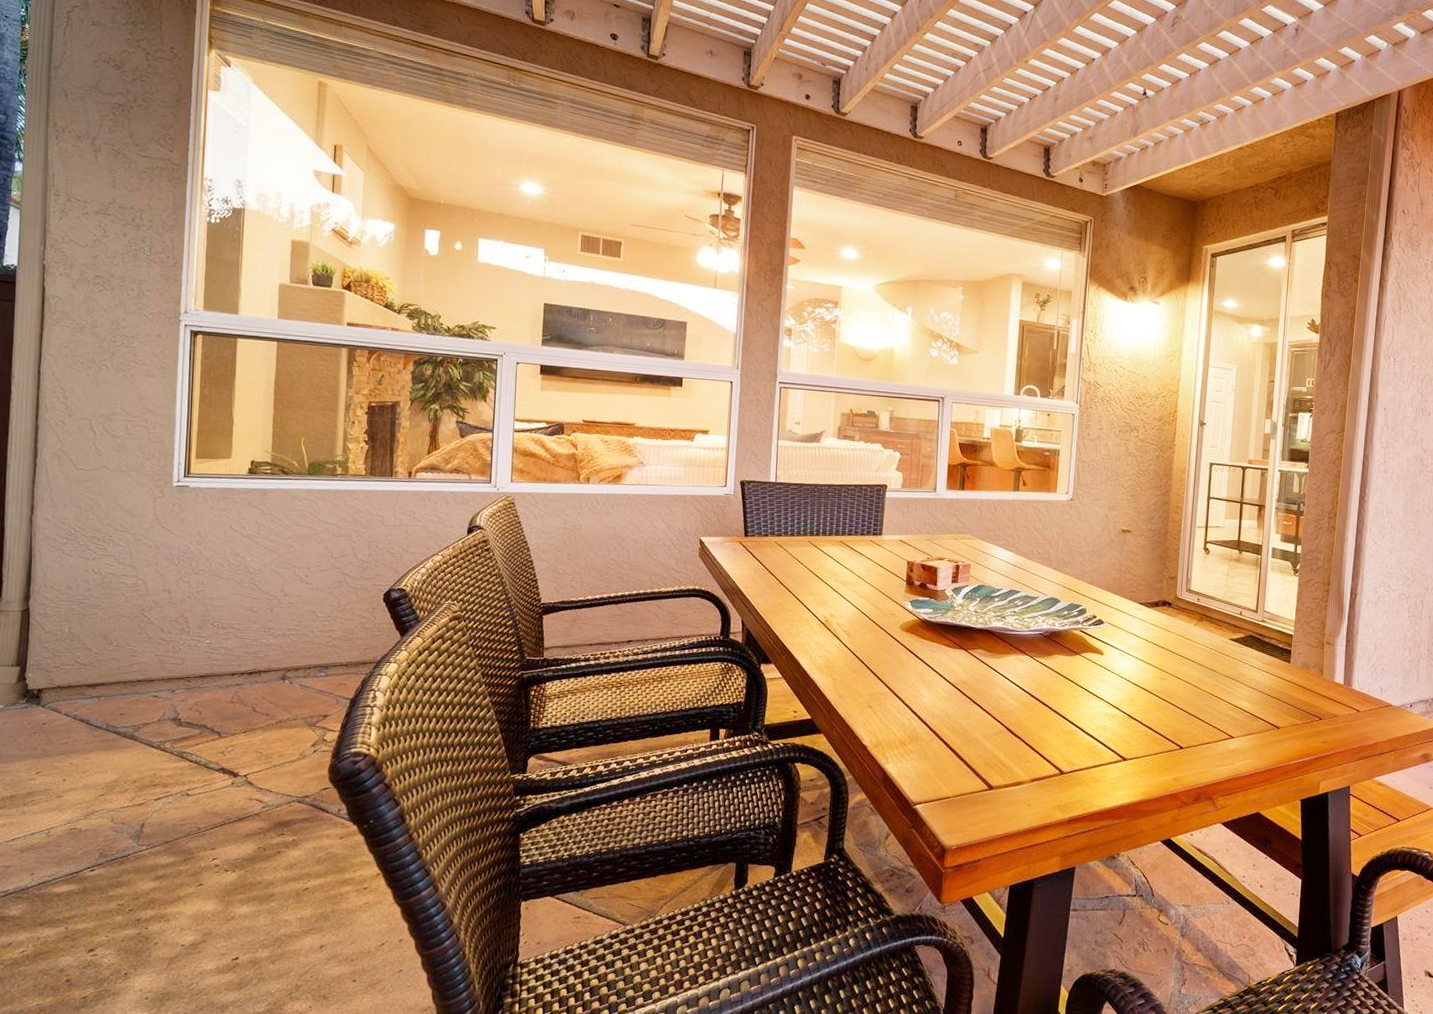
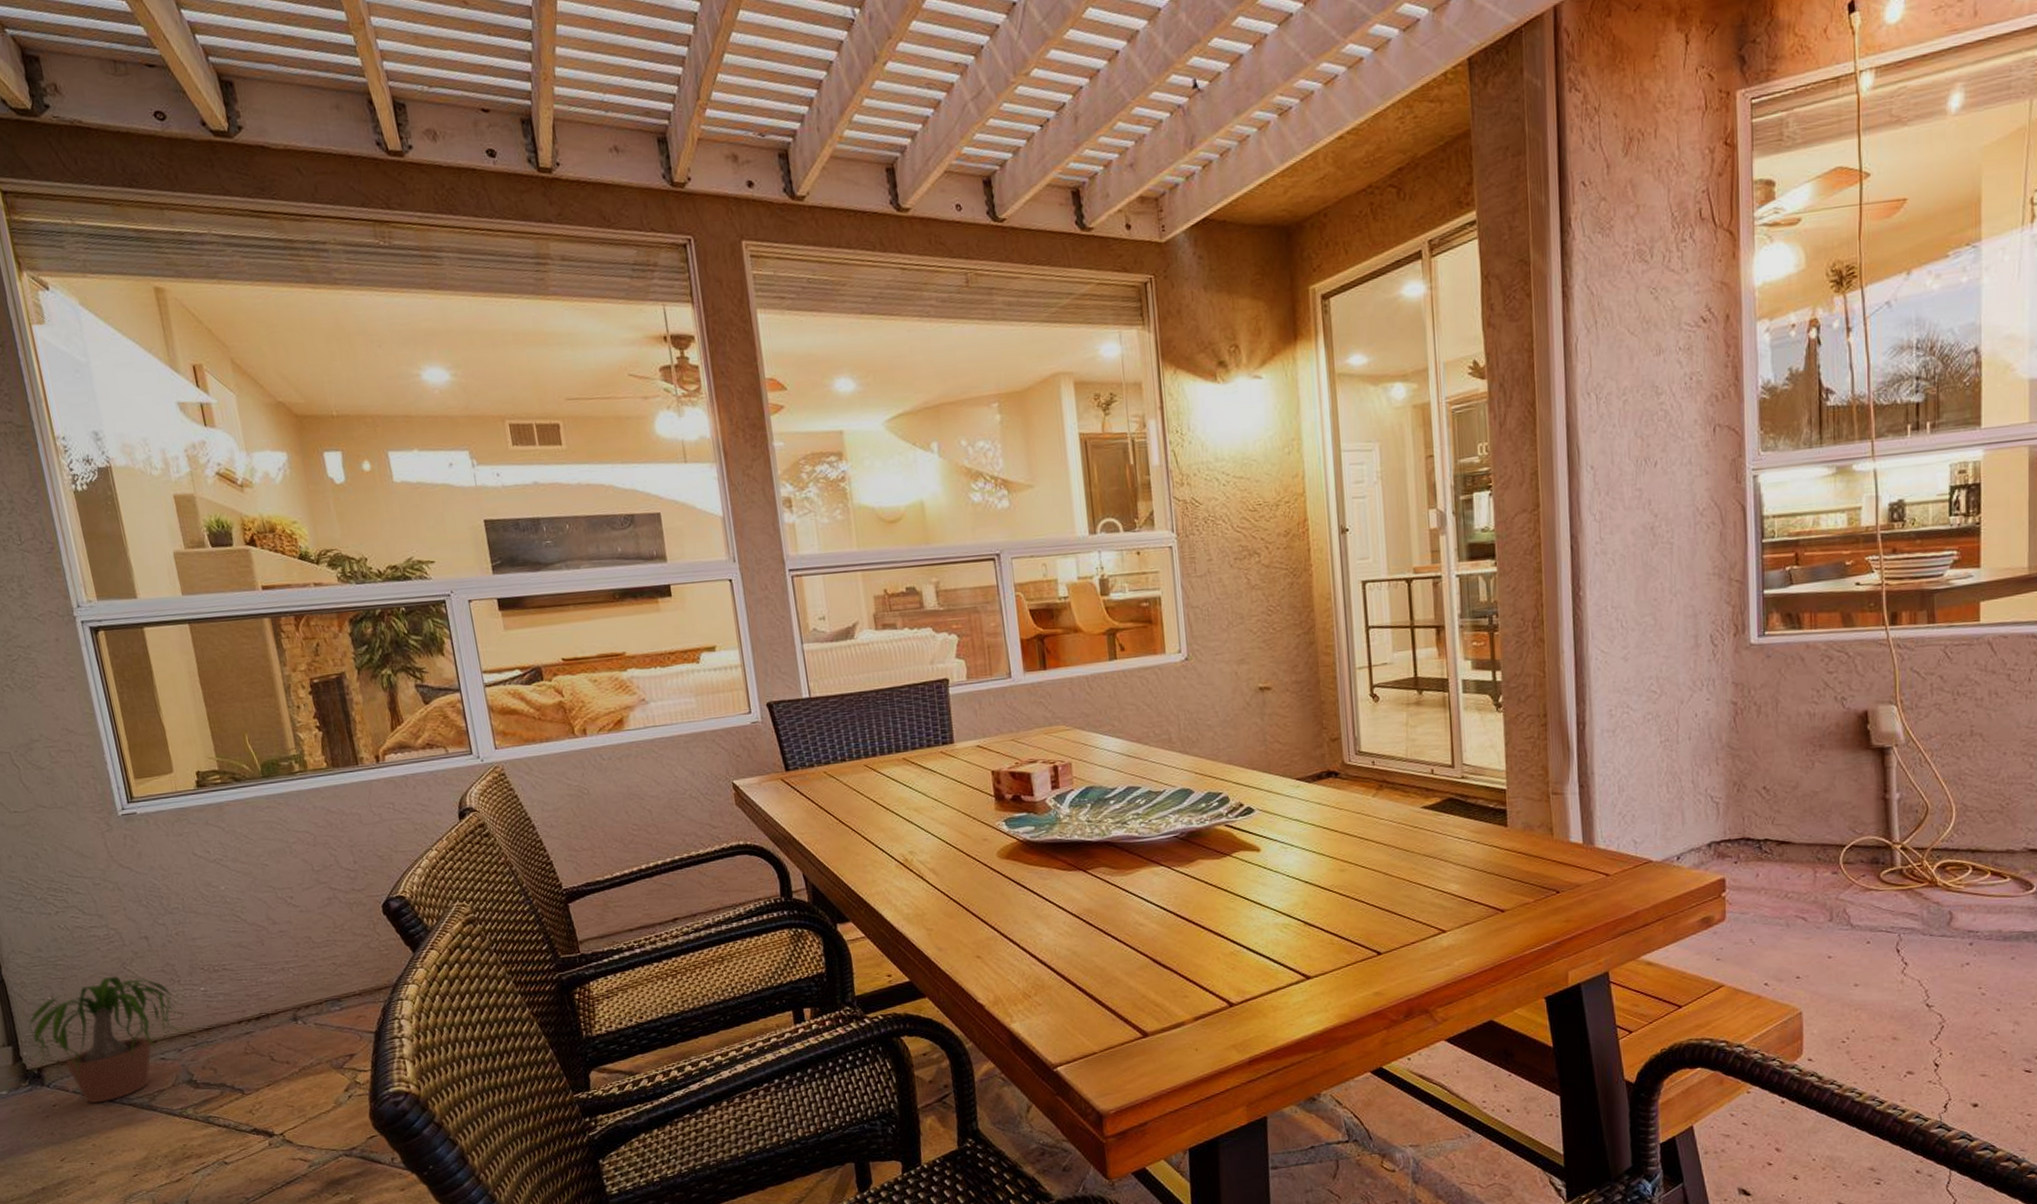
potted plant: none [17,620,191,728] -> present [15,977,191,1104]

